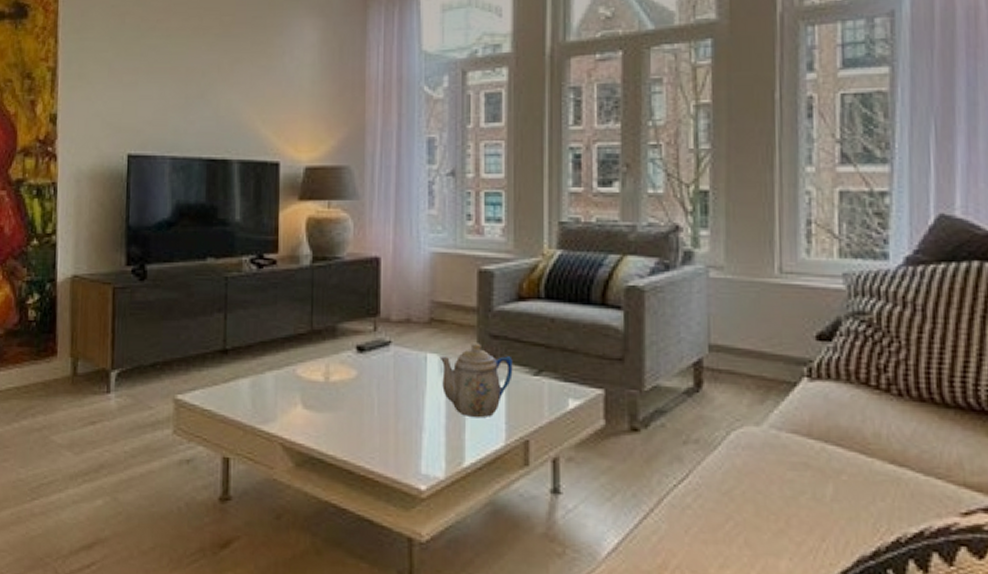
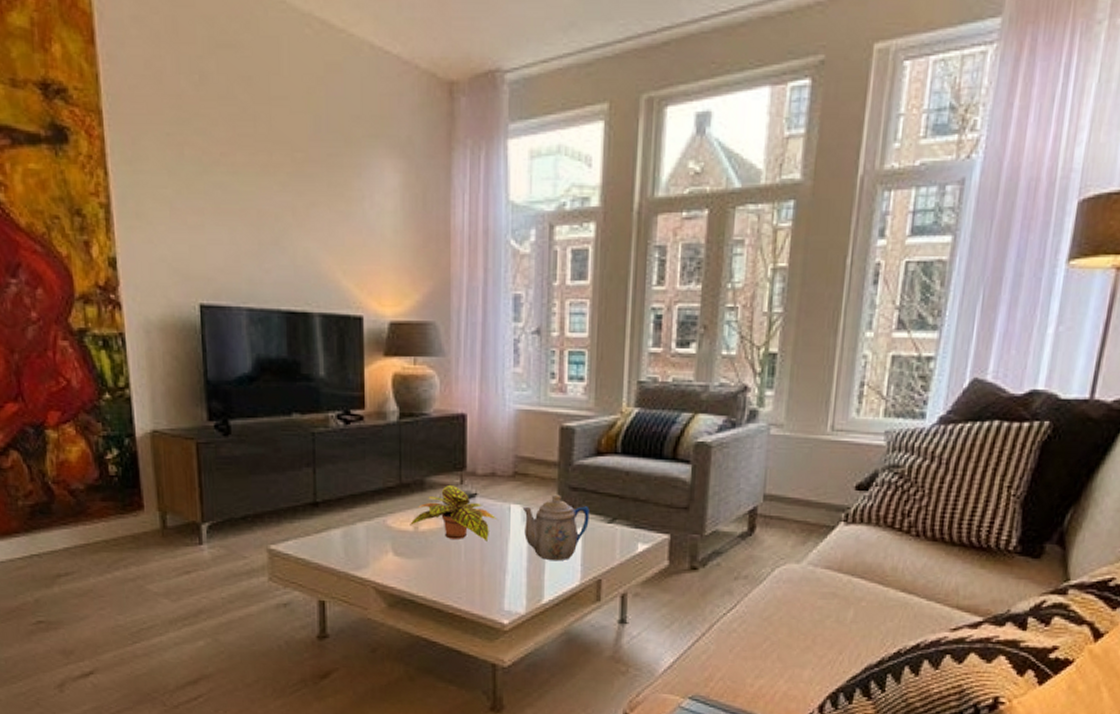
plant: none [320,331,413,394] -> present [410,484,498,541]

